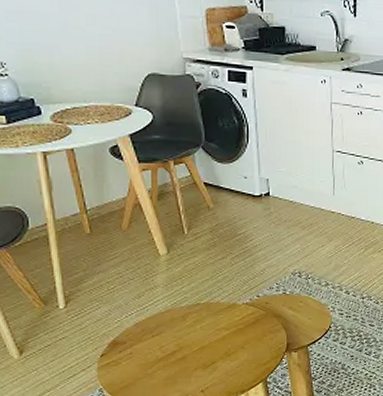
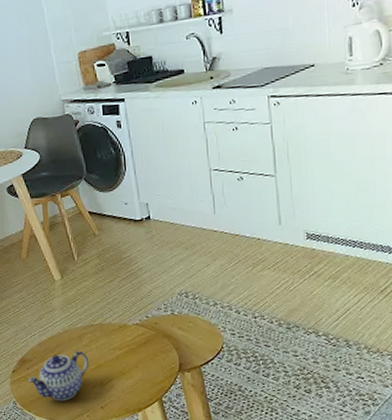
teapot: none [120,331,191,387] -> present [28,351,89,401]

